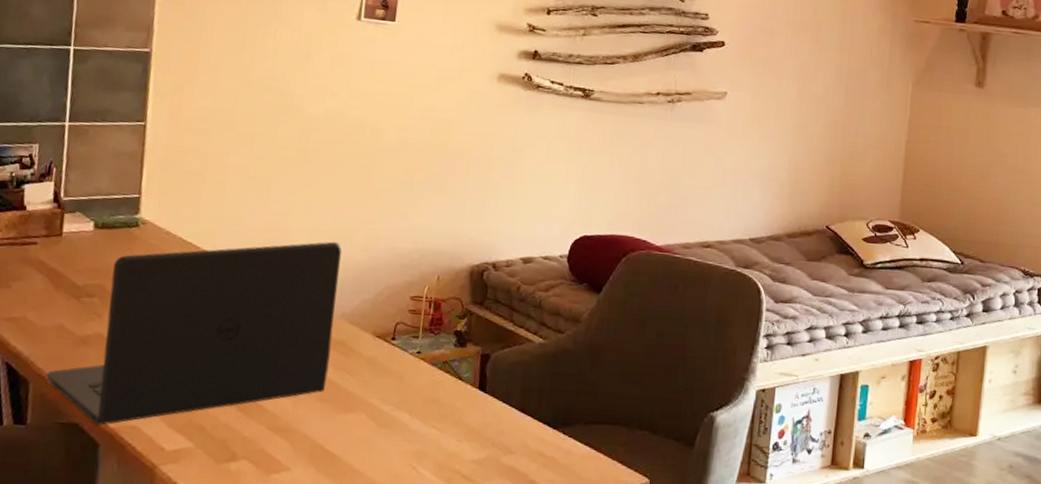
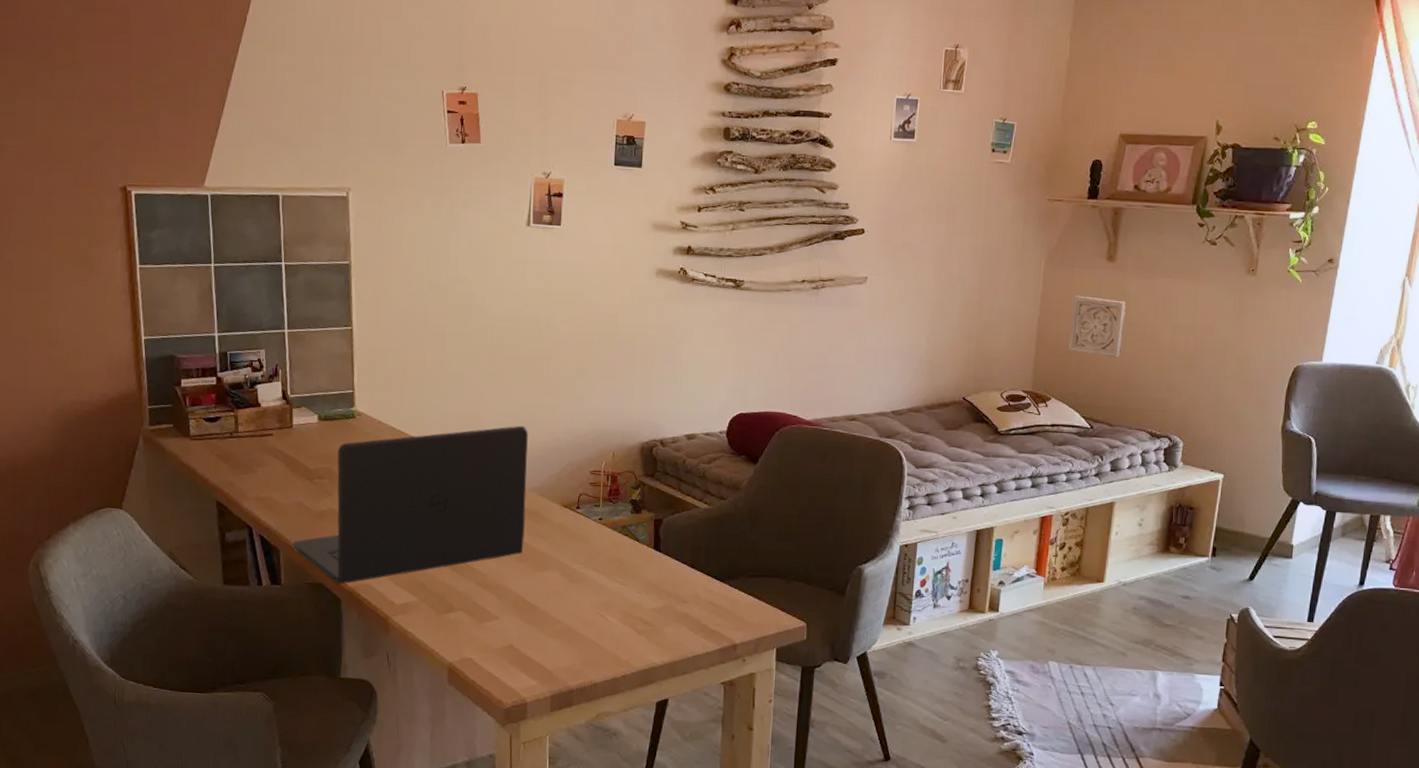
wall ornament: none [937,121,996,189] -> present [1068,295,1126,358]

